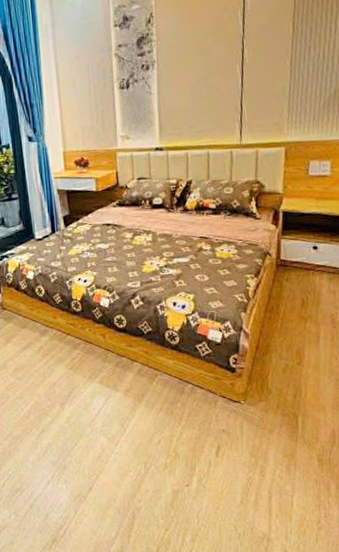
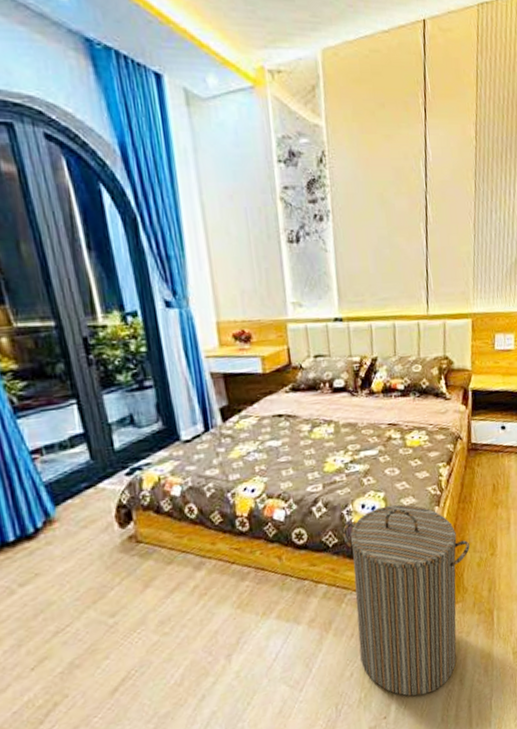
laundry hamper: none [155,306,275,475] -> present [342,504,470,697]

